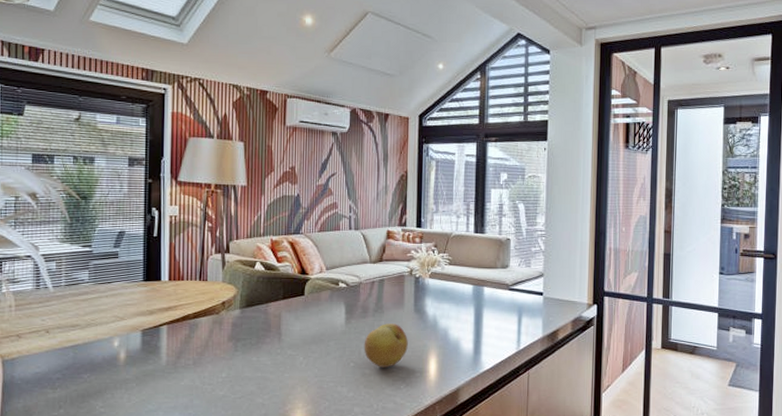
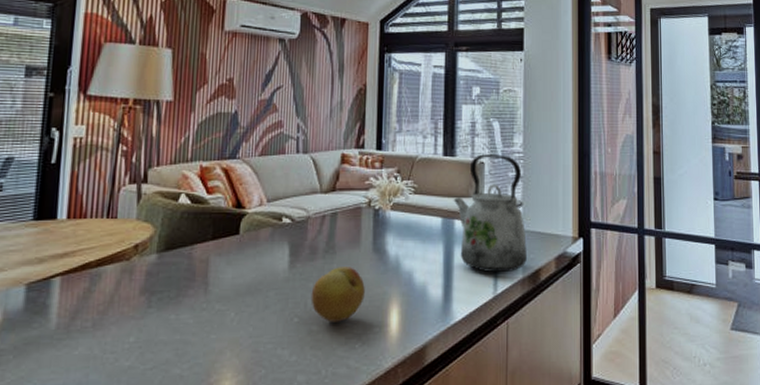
kettle: none [482,232,547,332] -> present [453,154,528,273]

